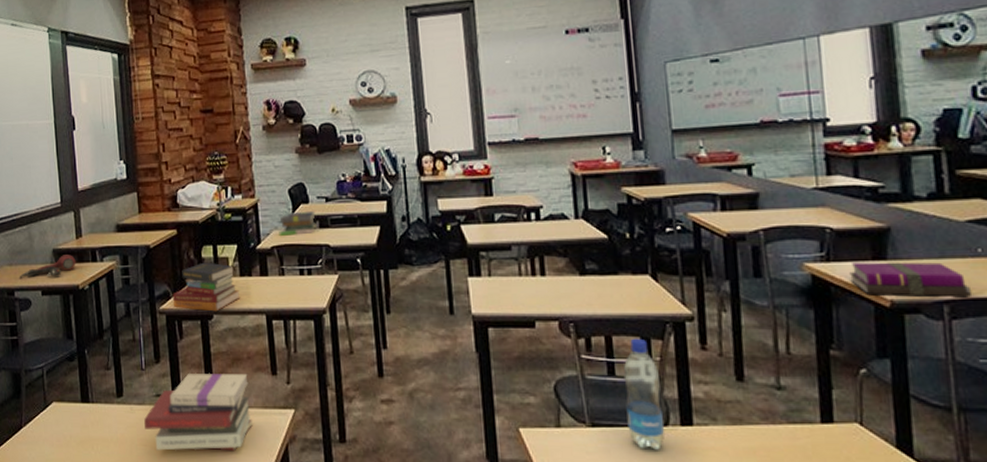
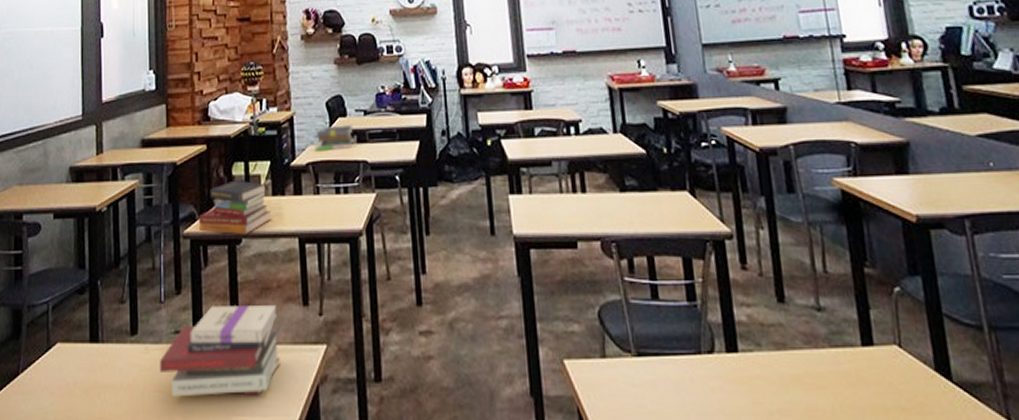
hair dryer: present [20,255,76,278] -> none [30,173,95,200]
bottle: present [623,338,665,451] -> none [666,258,711,382]
notebook: present [849,262,973,298] -> none [876,176,990,212]

